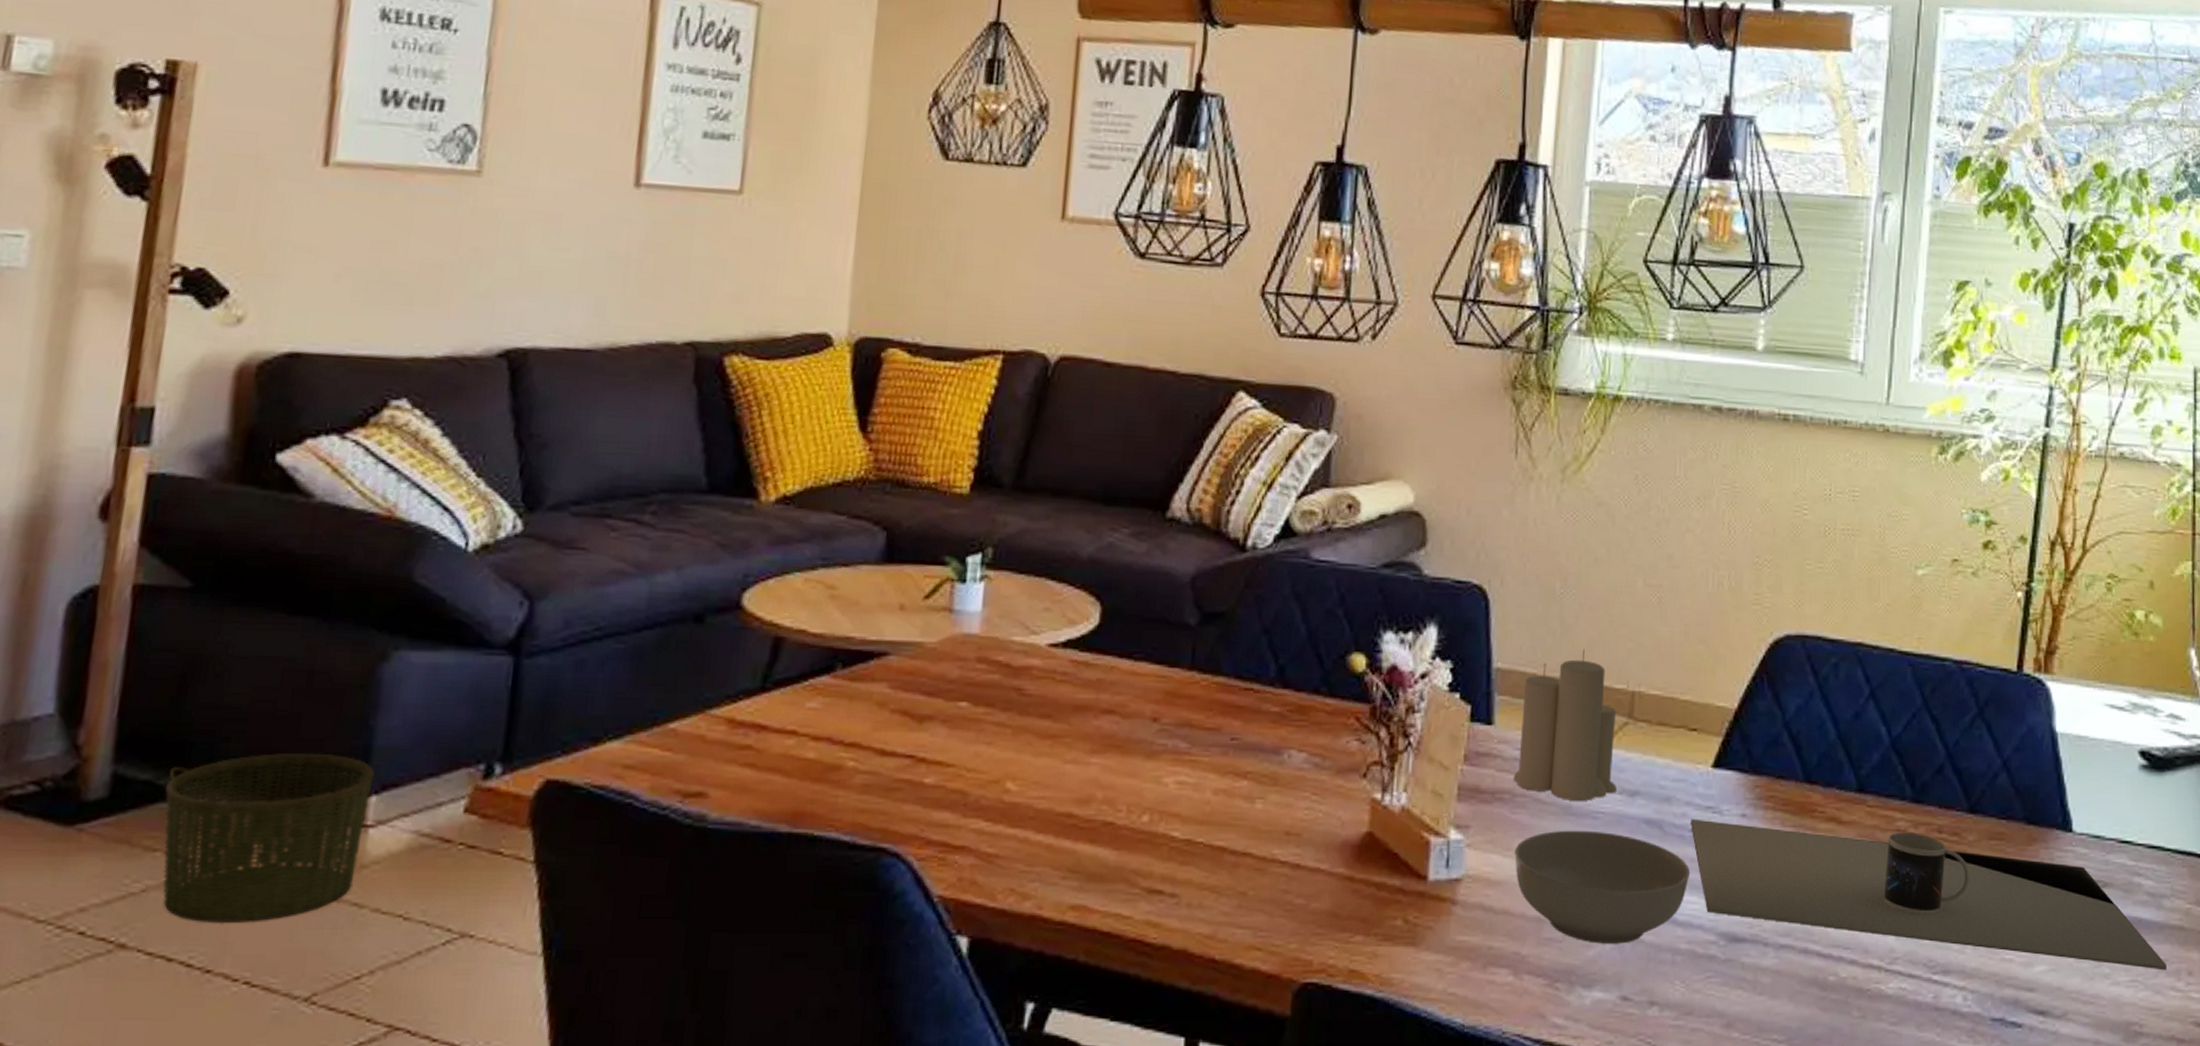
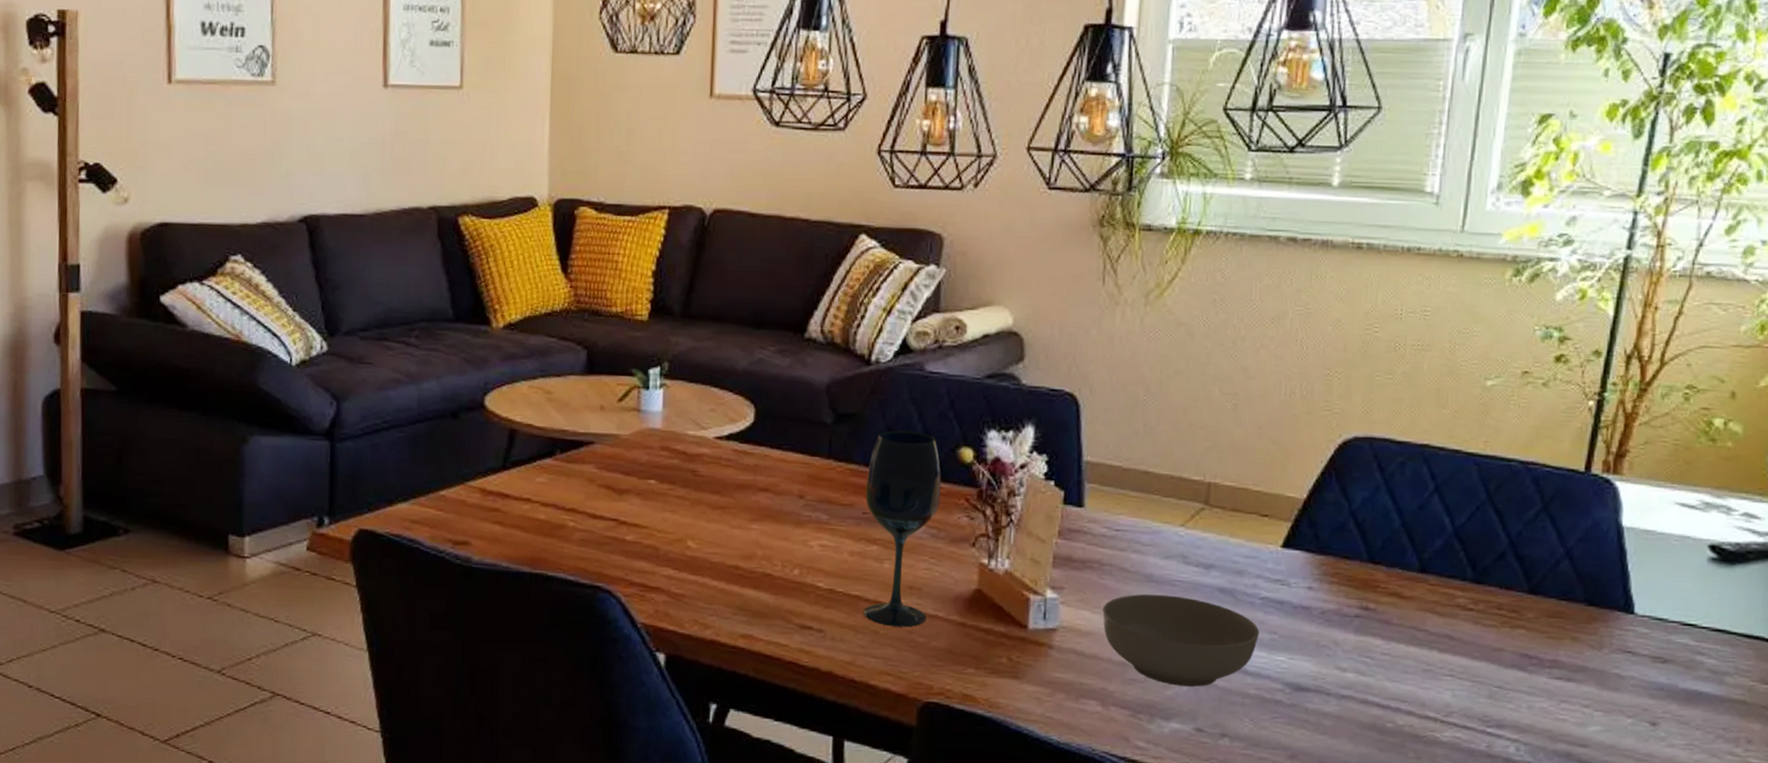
basket: present [162,752,375,923] -> none [117,505,246,619]
wineglass: none [1228,633,1328,886] -> present [863,430,941,627]
candle: present [1513,649,1618,801] -> none [1101,446,1194,571]
place setting: present [1691,818,2167,971] -> none [1261,589,1725,738]

